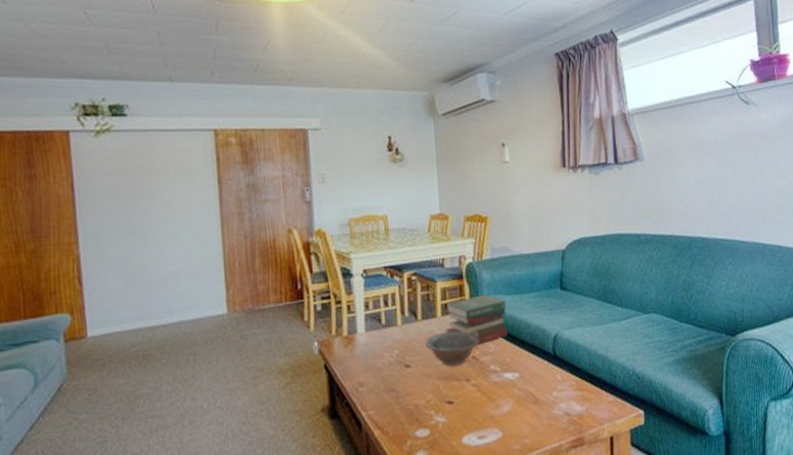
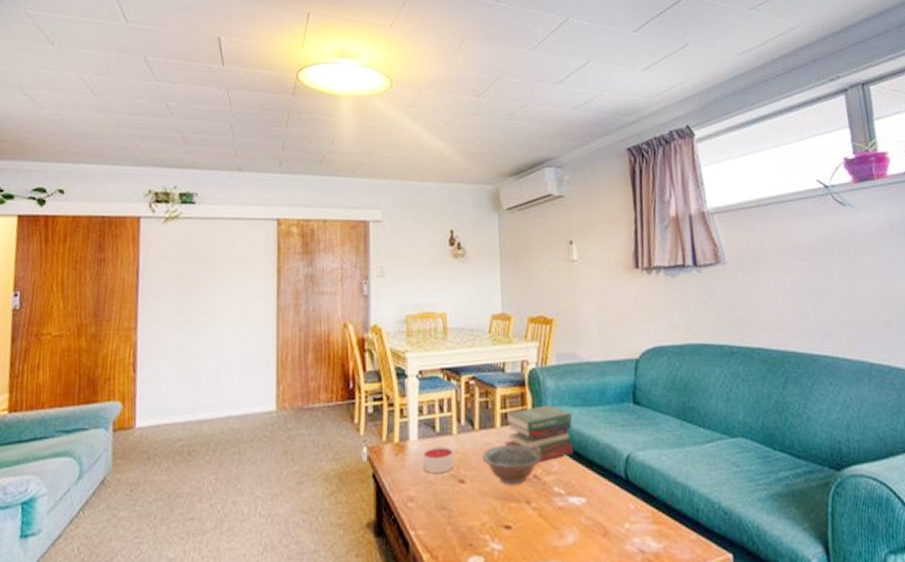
candle: none [371,337,399,361] -> present [424,447,453,474]

